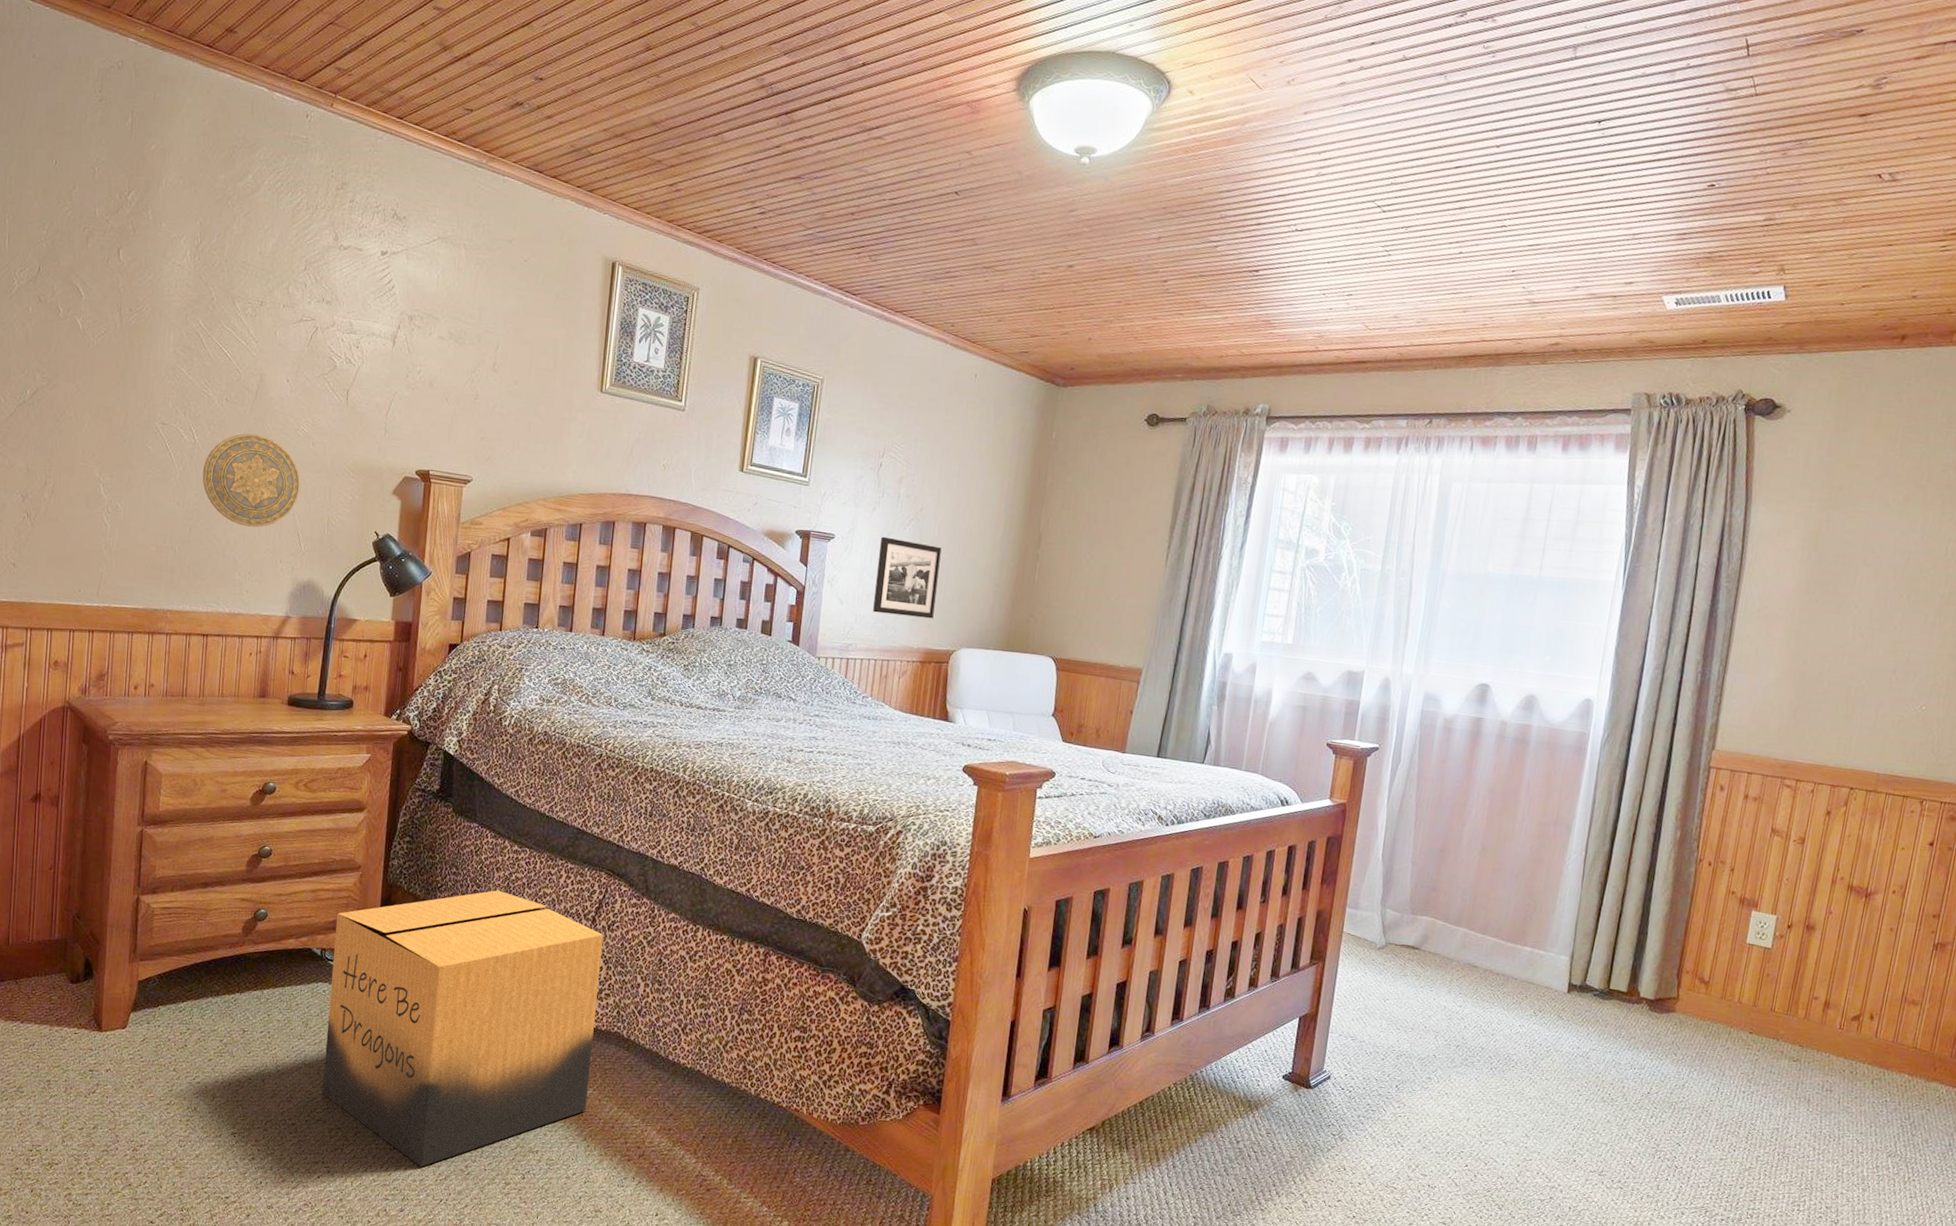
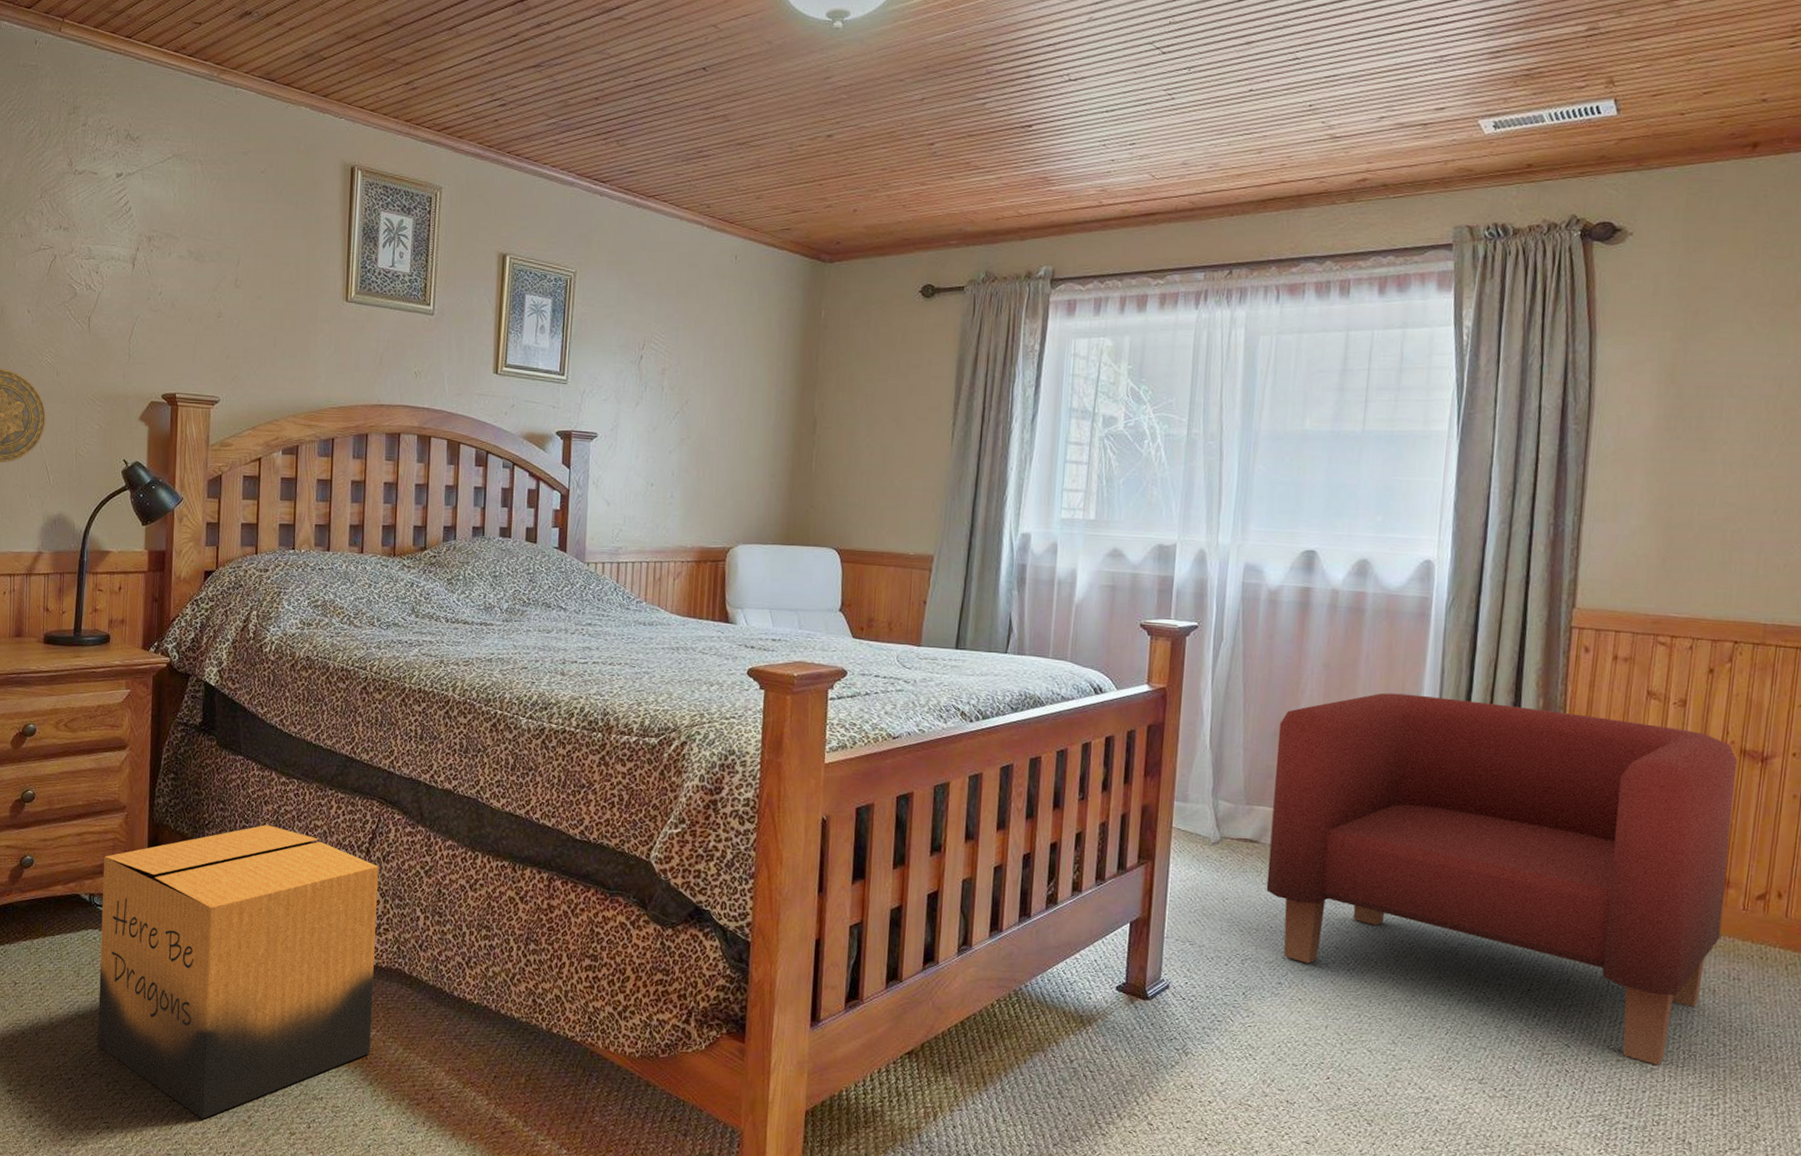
picture frame: present [873,536,942,619] -> none [642,432,711,516]
armchair: none [1423,818,1845,1165] -> present [1266,692,1737,1066]

